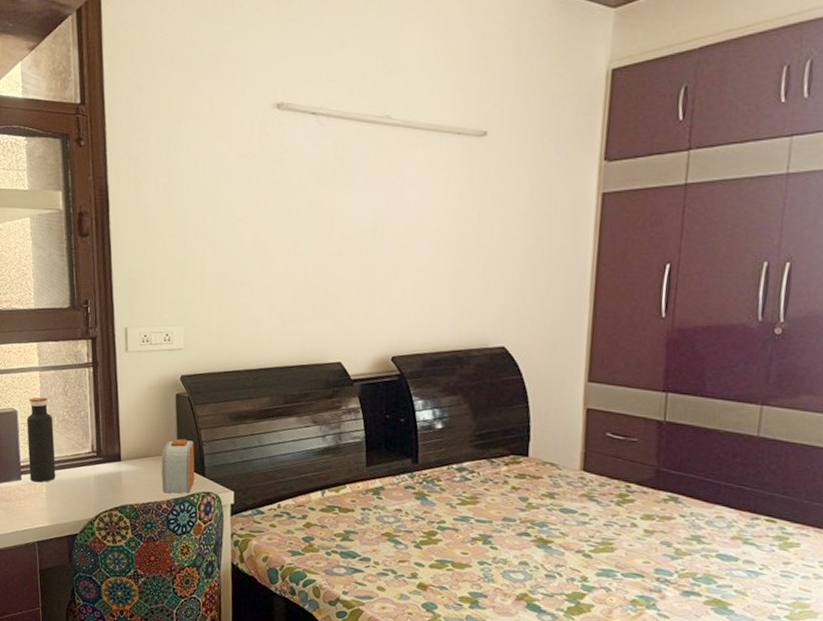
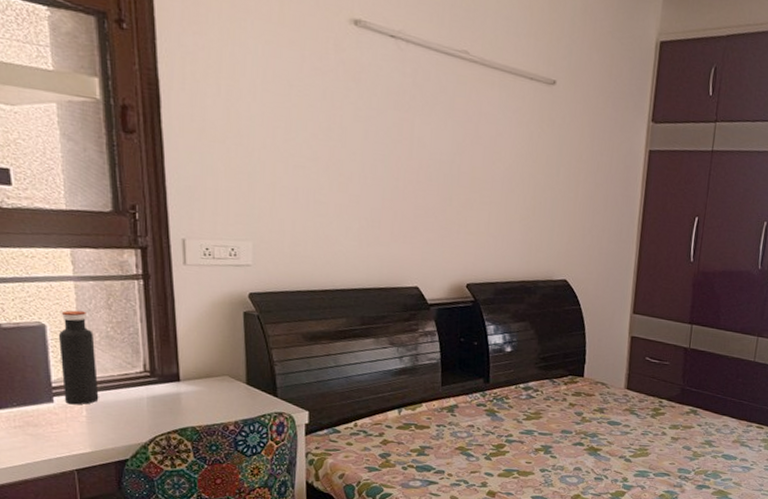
alarm clock: present [161,438,195,493] -> none [227,358,266,414]

